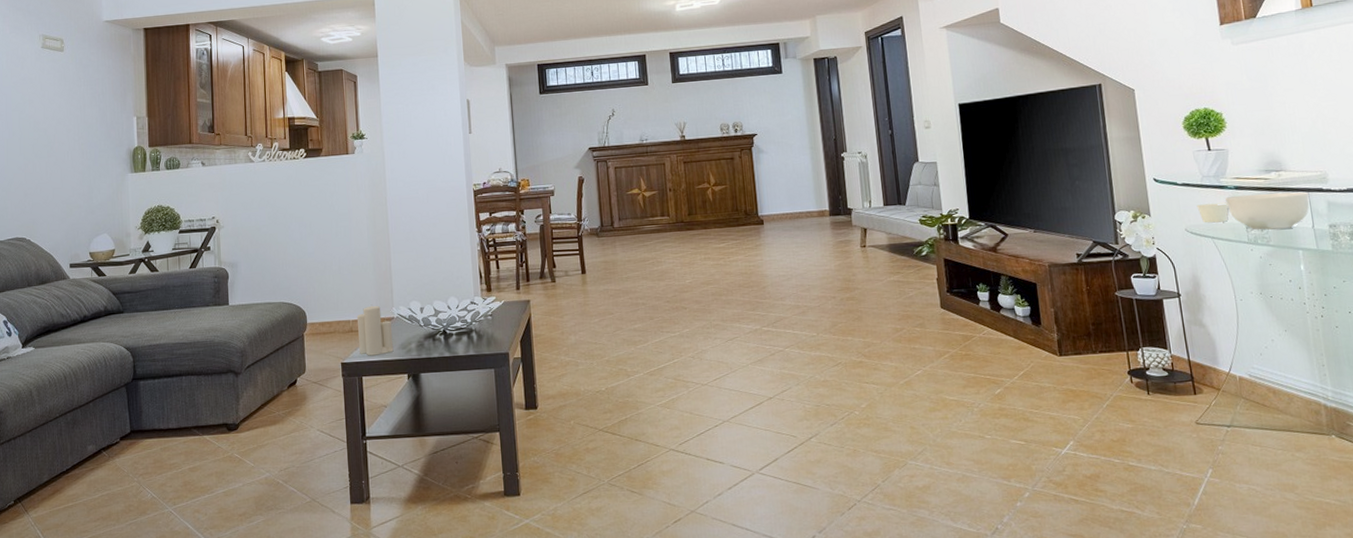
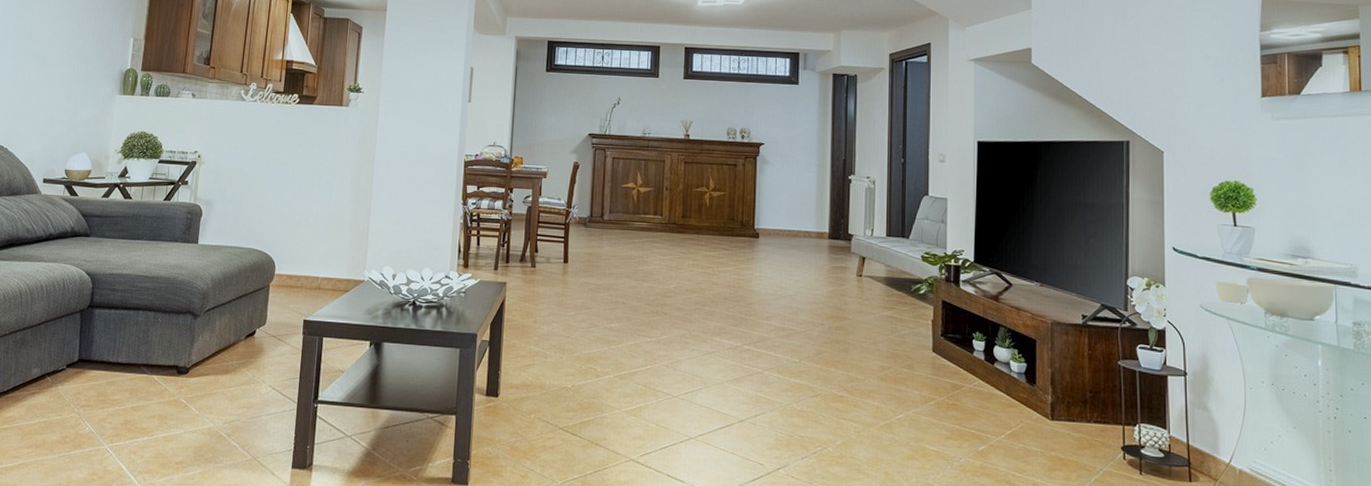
candle: present [356,304,394,356] -> none [324,264,362,318]

